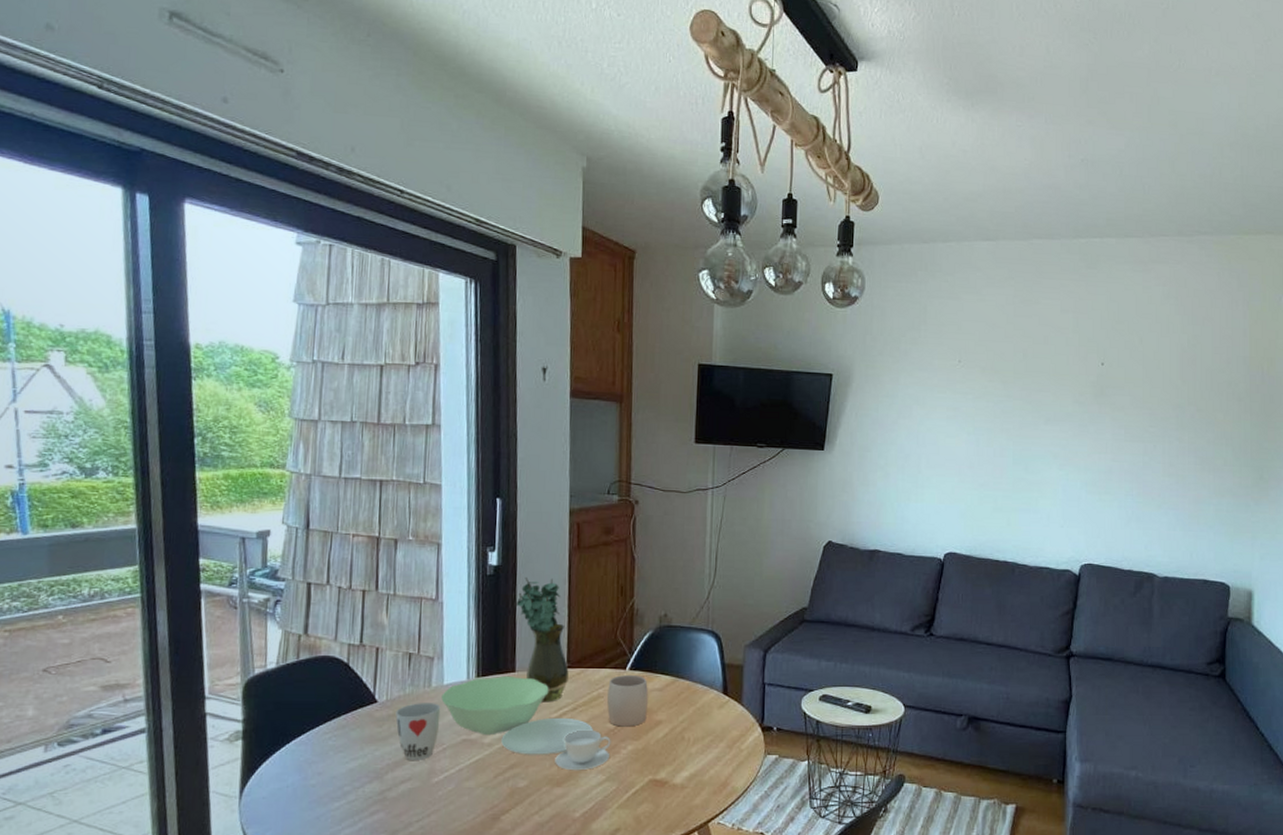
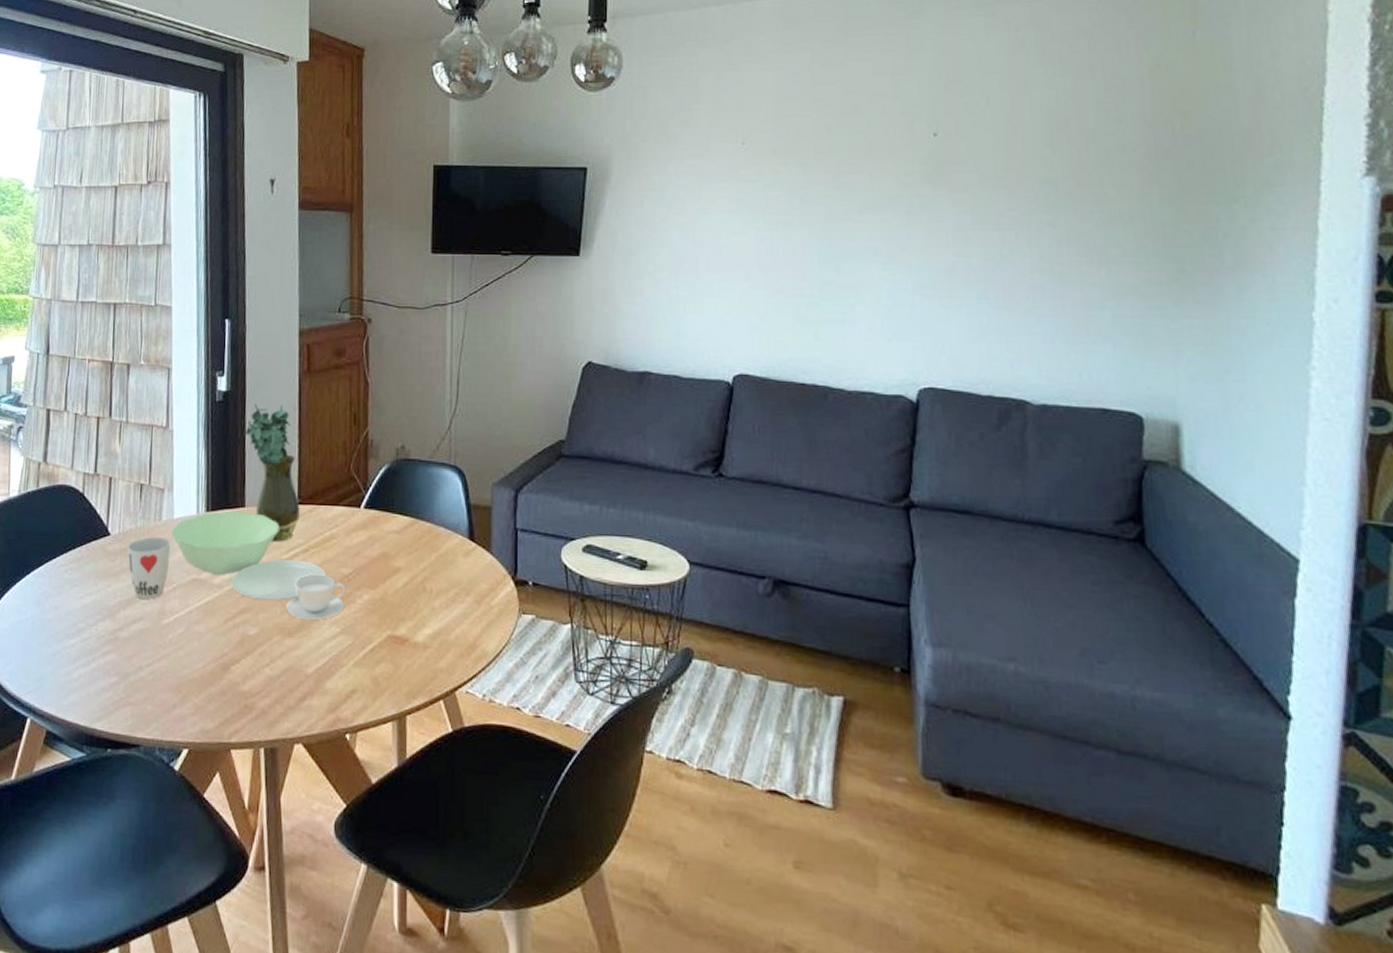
mug: present [606,674,649,727] -> none [340,513,386,573]

